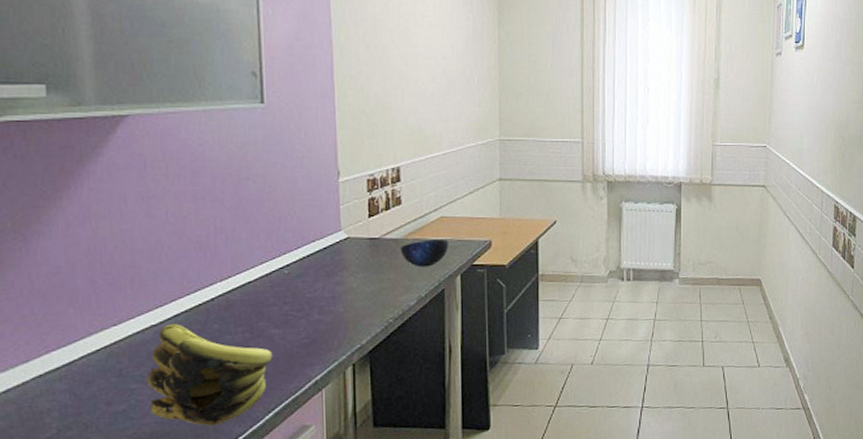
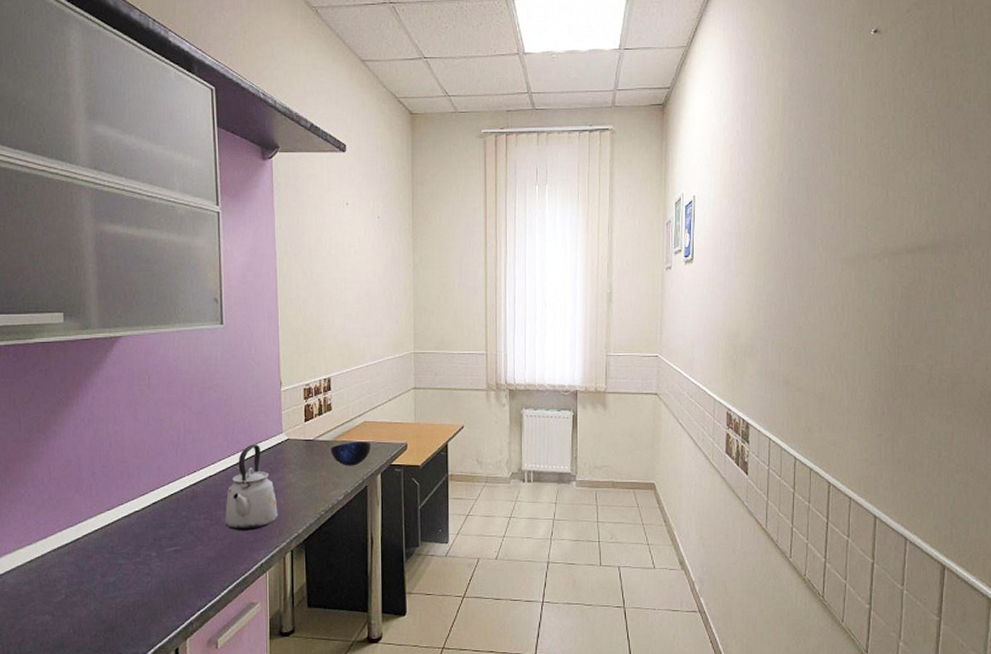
banana: present [146,324,273,426] -> none [131,510,227,599]
kettle: none [269,244,336,345] -> present [224,444,278,531]

